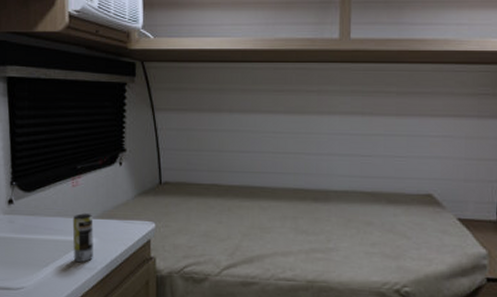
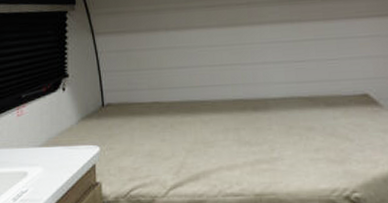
beverage can: present [72,213,93,263] -> none [18,143,39,195]

